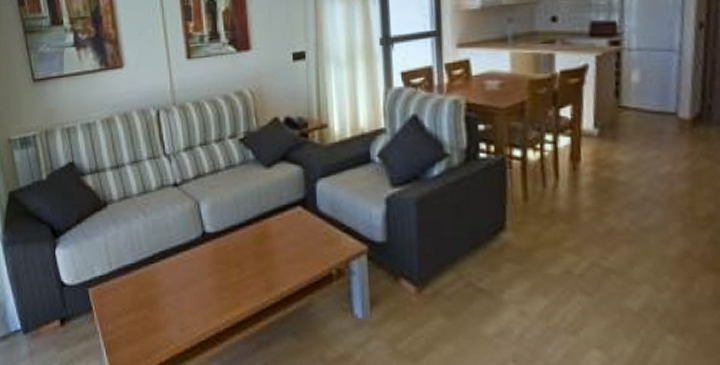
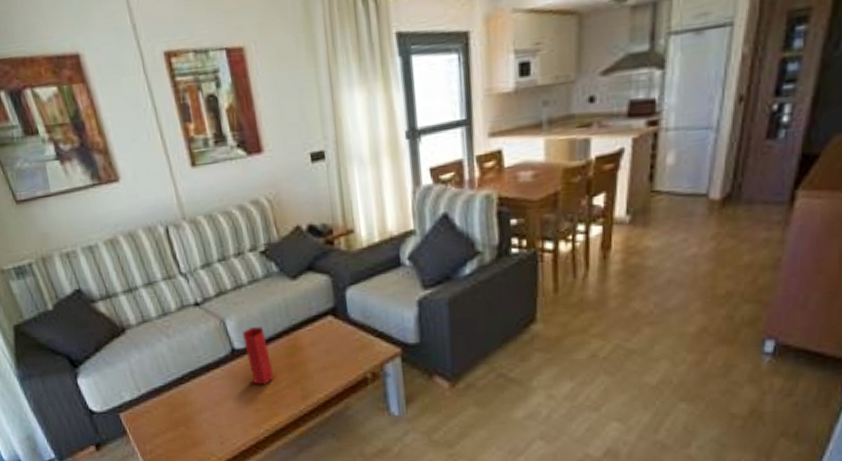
vase: none [215,212,241,272] -> present [242,327,275,385]

